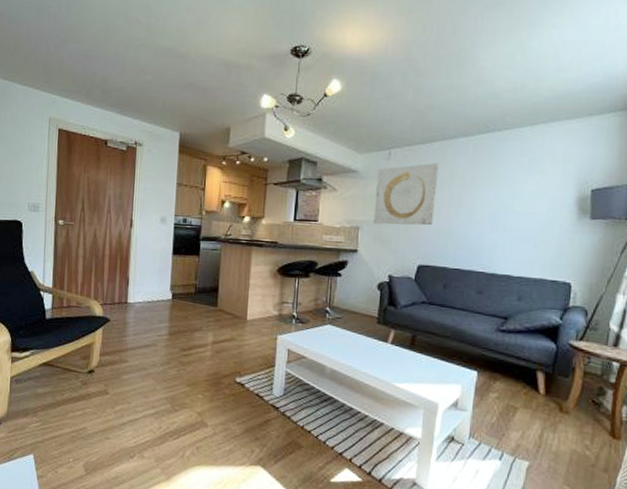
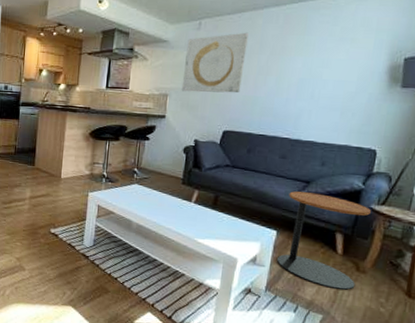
side table: none [479,328,570,434] -> present [277,191,371,291]

